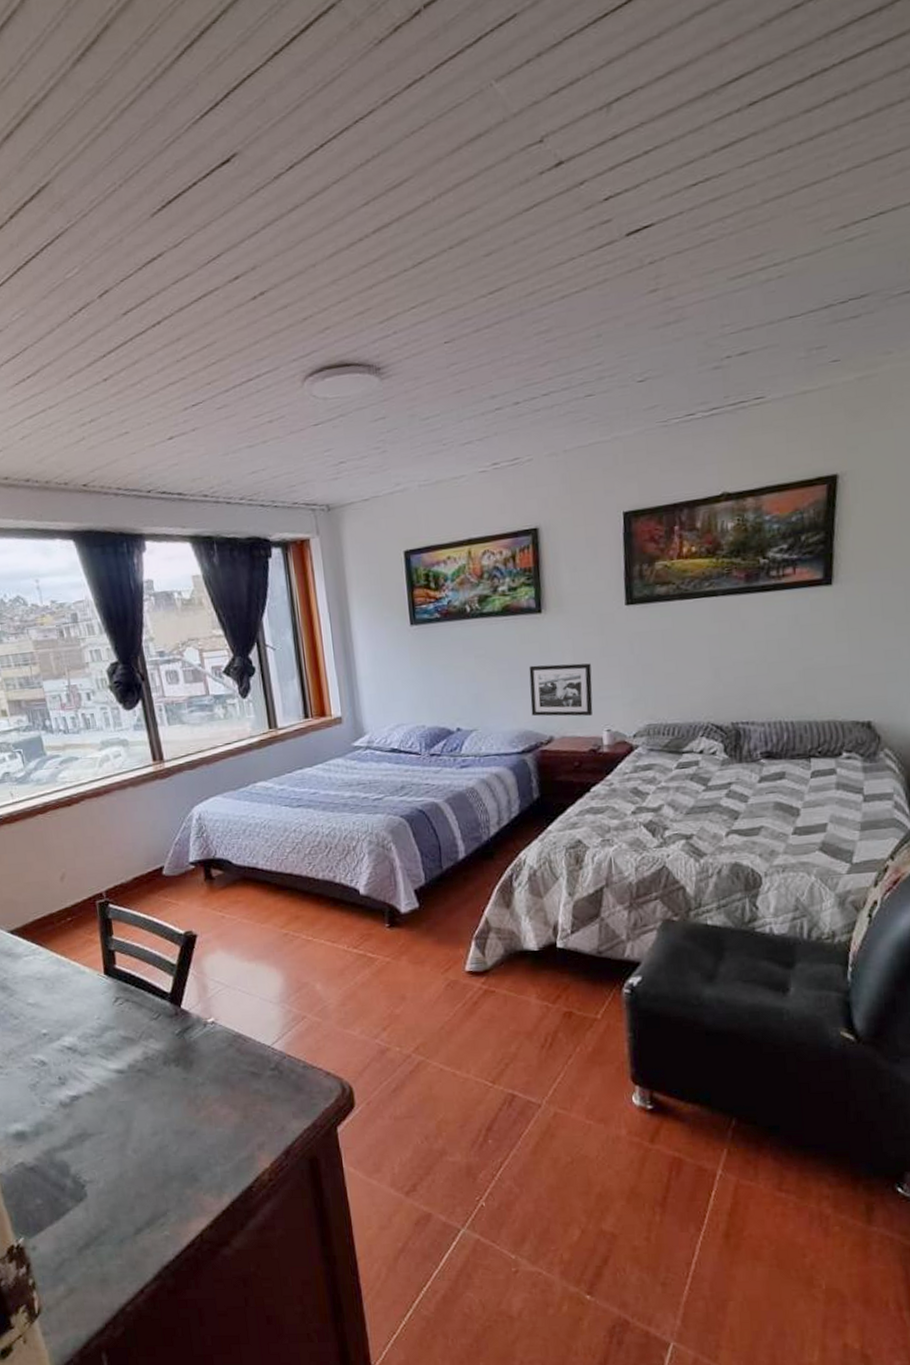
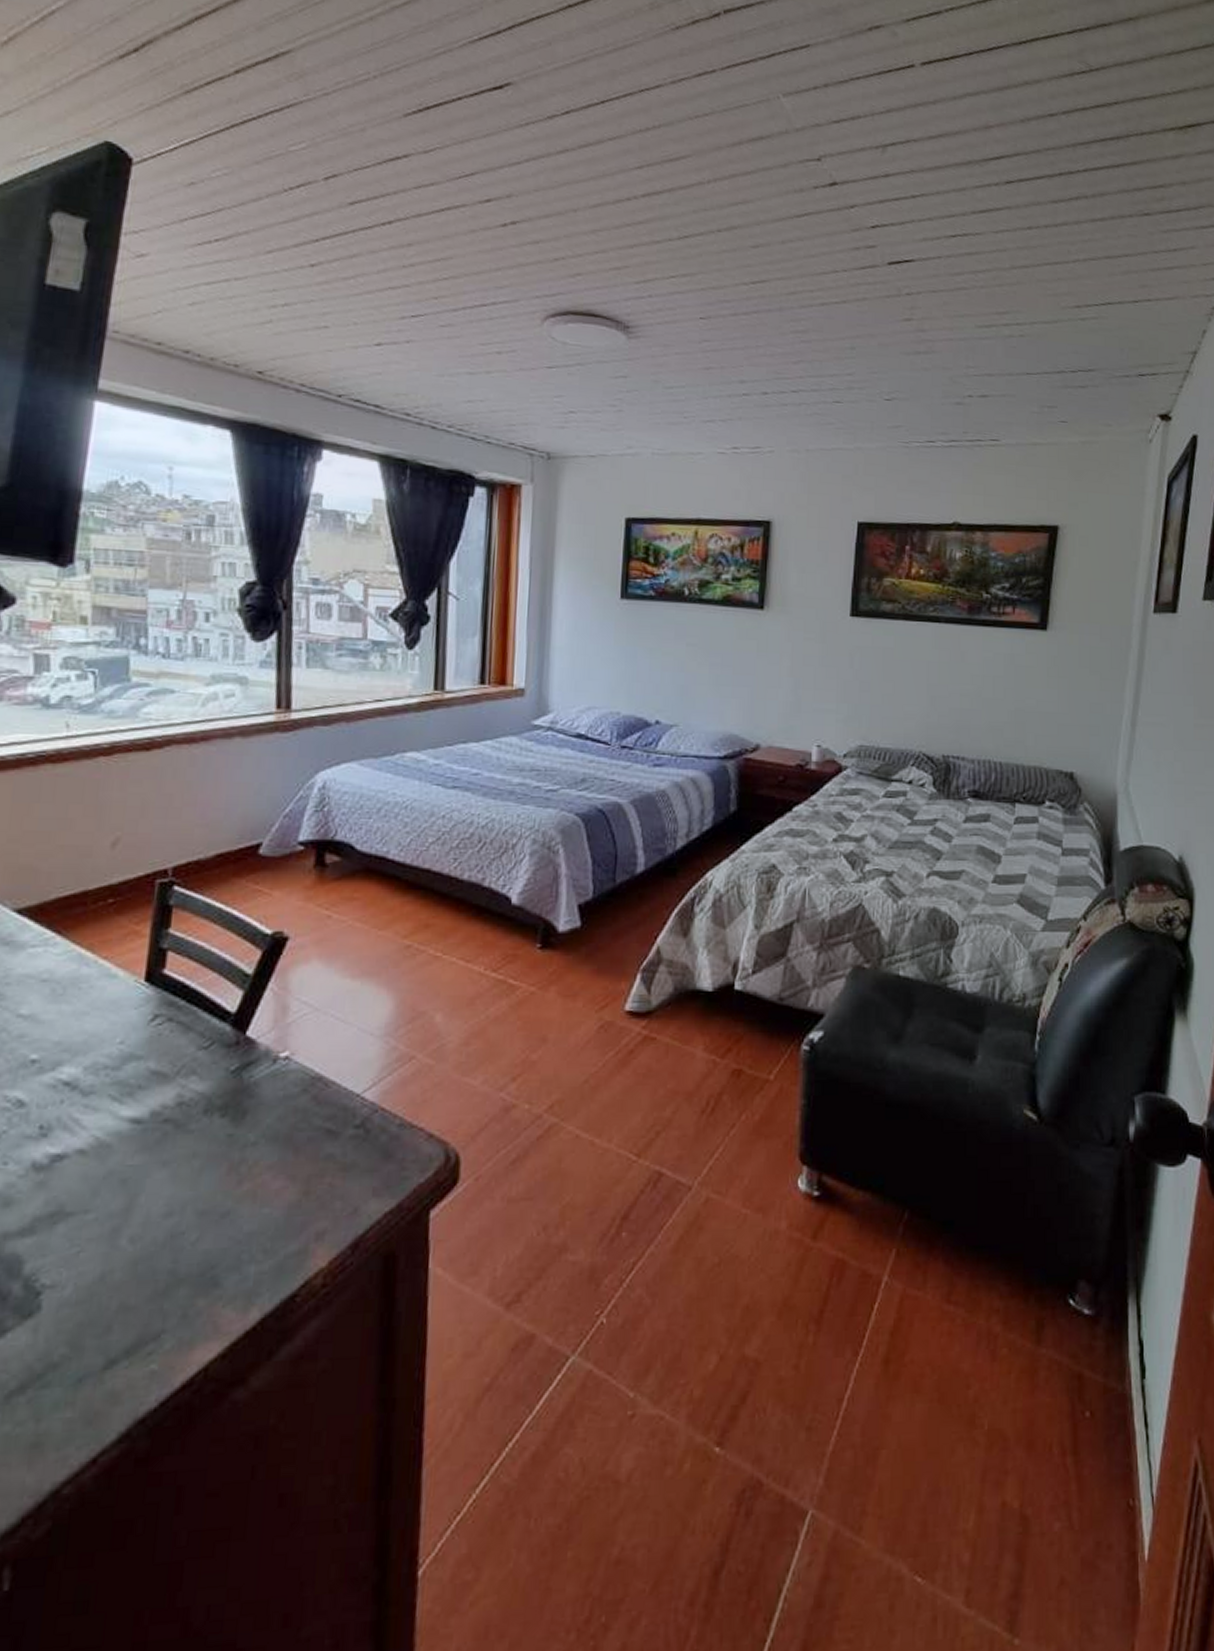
picture frame: present [529,663,593,717] -> none [739,664,808,728]

